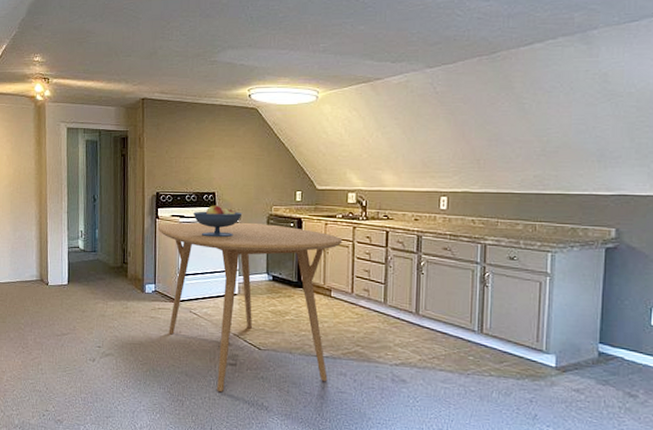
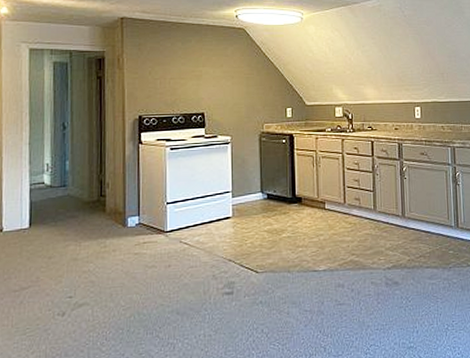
dining table: present [157,222,343,392] -> none [141,142,333,325]
fruit bowl: present [193,205,243,238] -> none [181,126,234,160]

